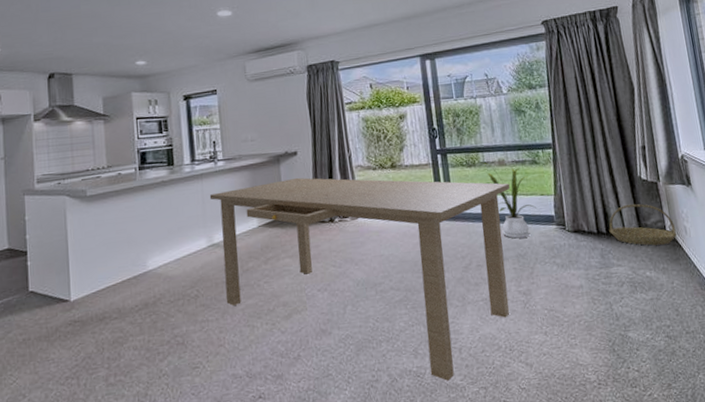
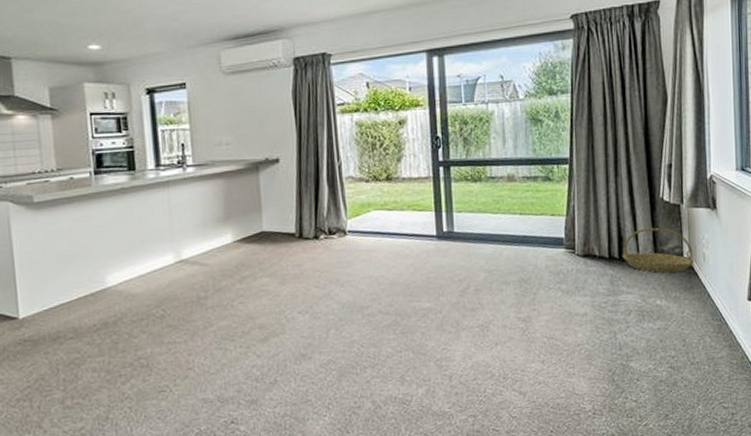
dining table: present [209,178,510,381] -> none [177,189,518,409]
house plant: present [481,162,536,239] -> none [488,177,545,262]

